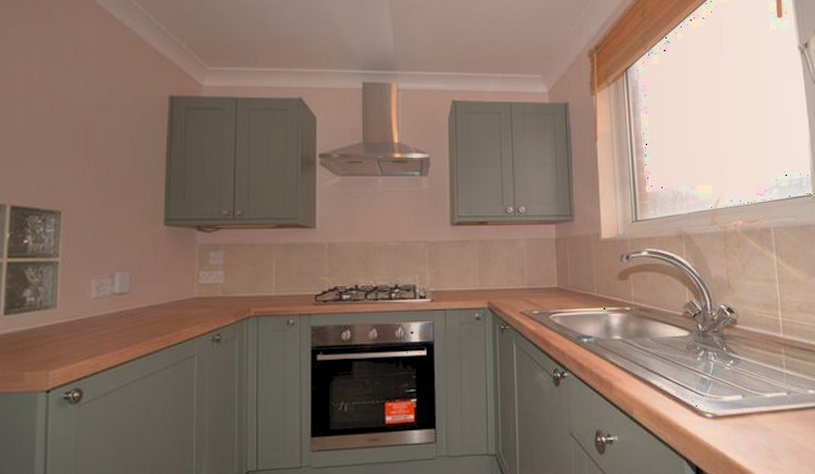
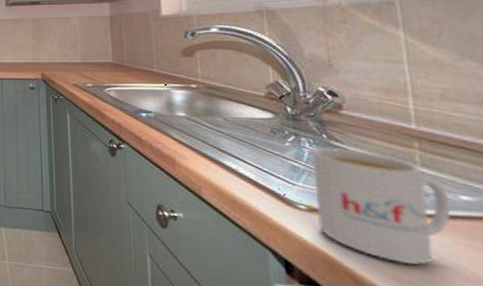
mug: none [716,358,804,454] -> present [312,146,451,265]

